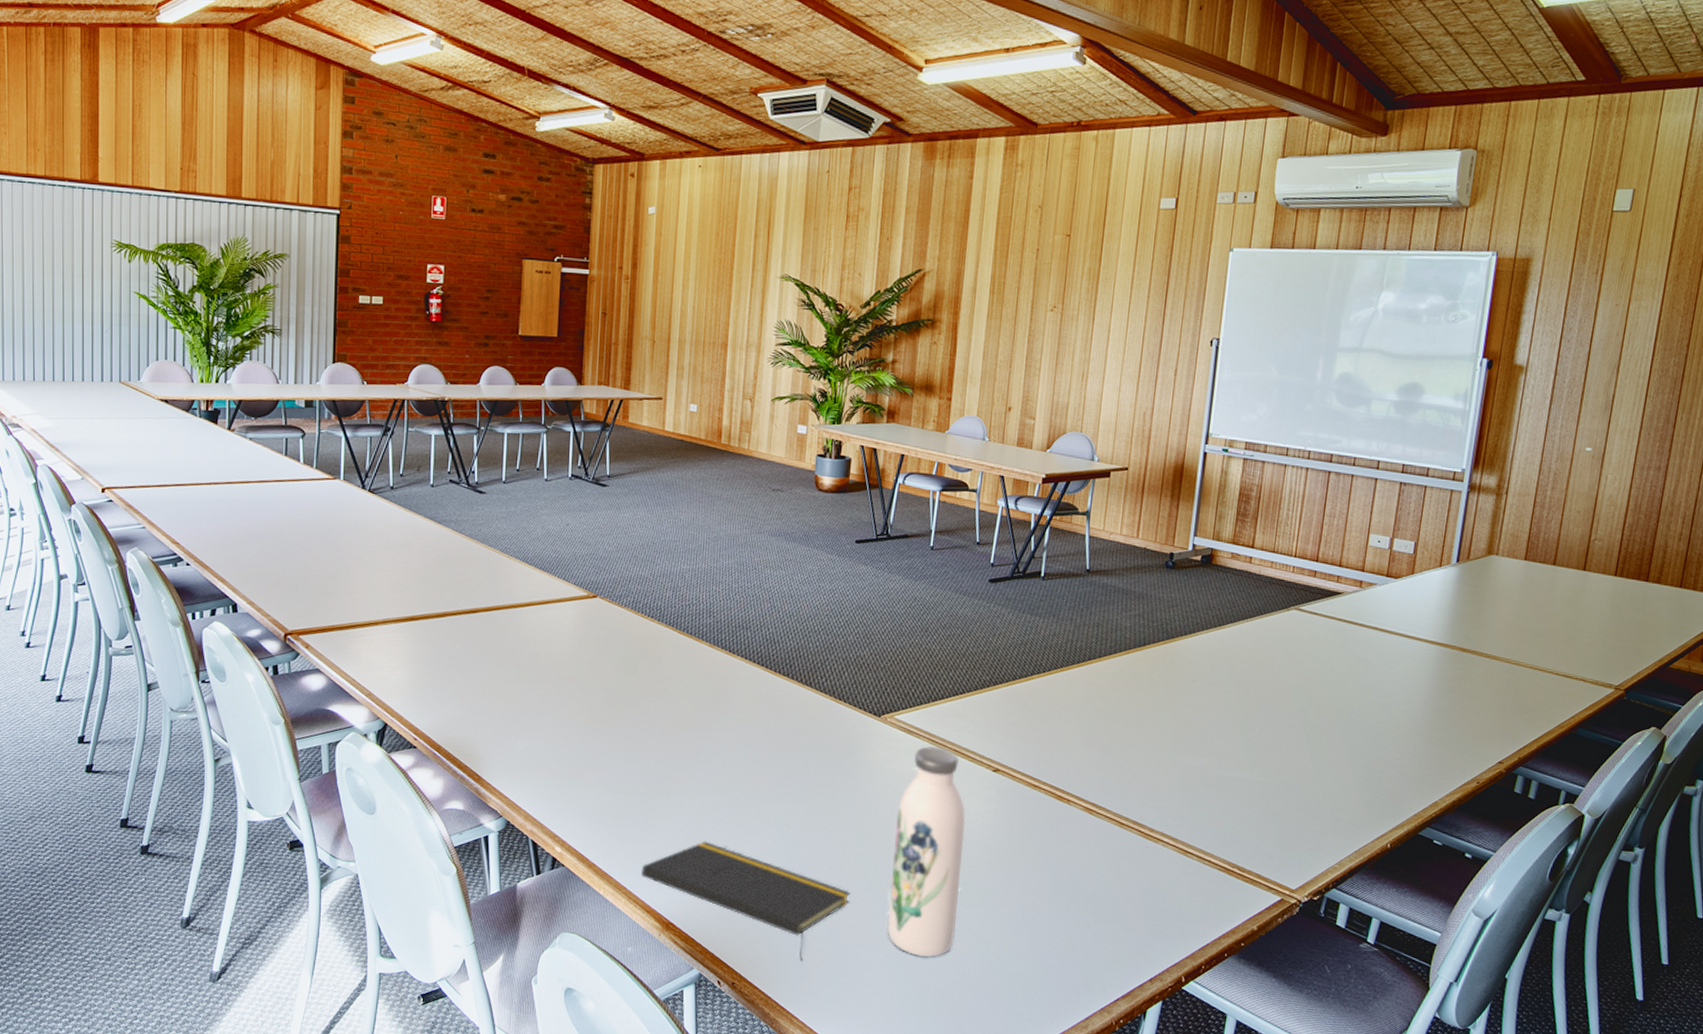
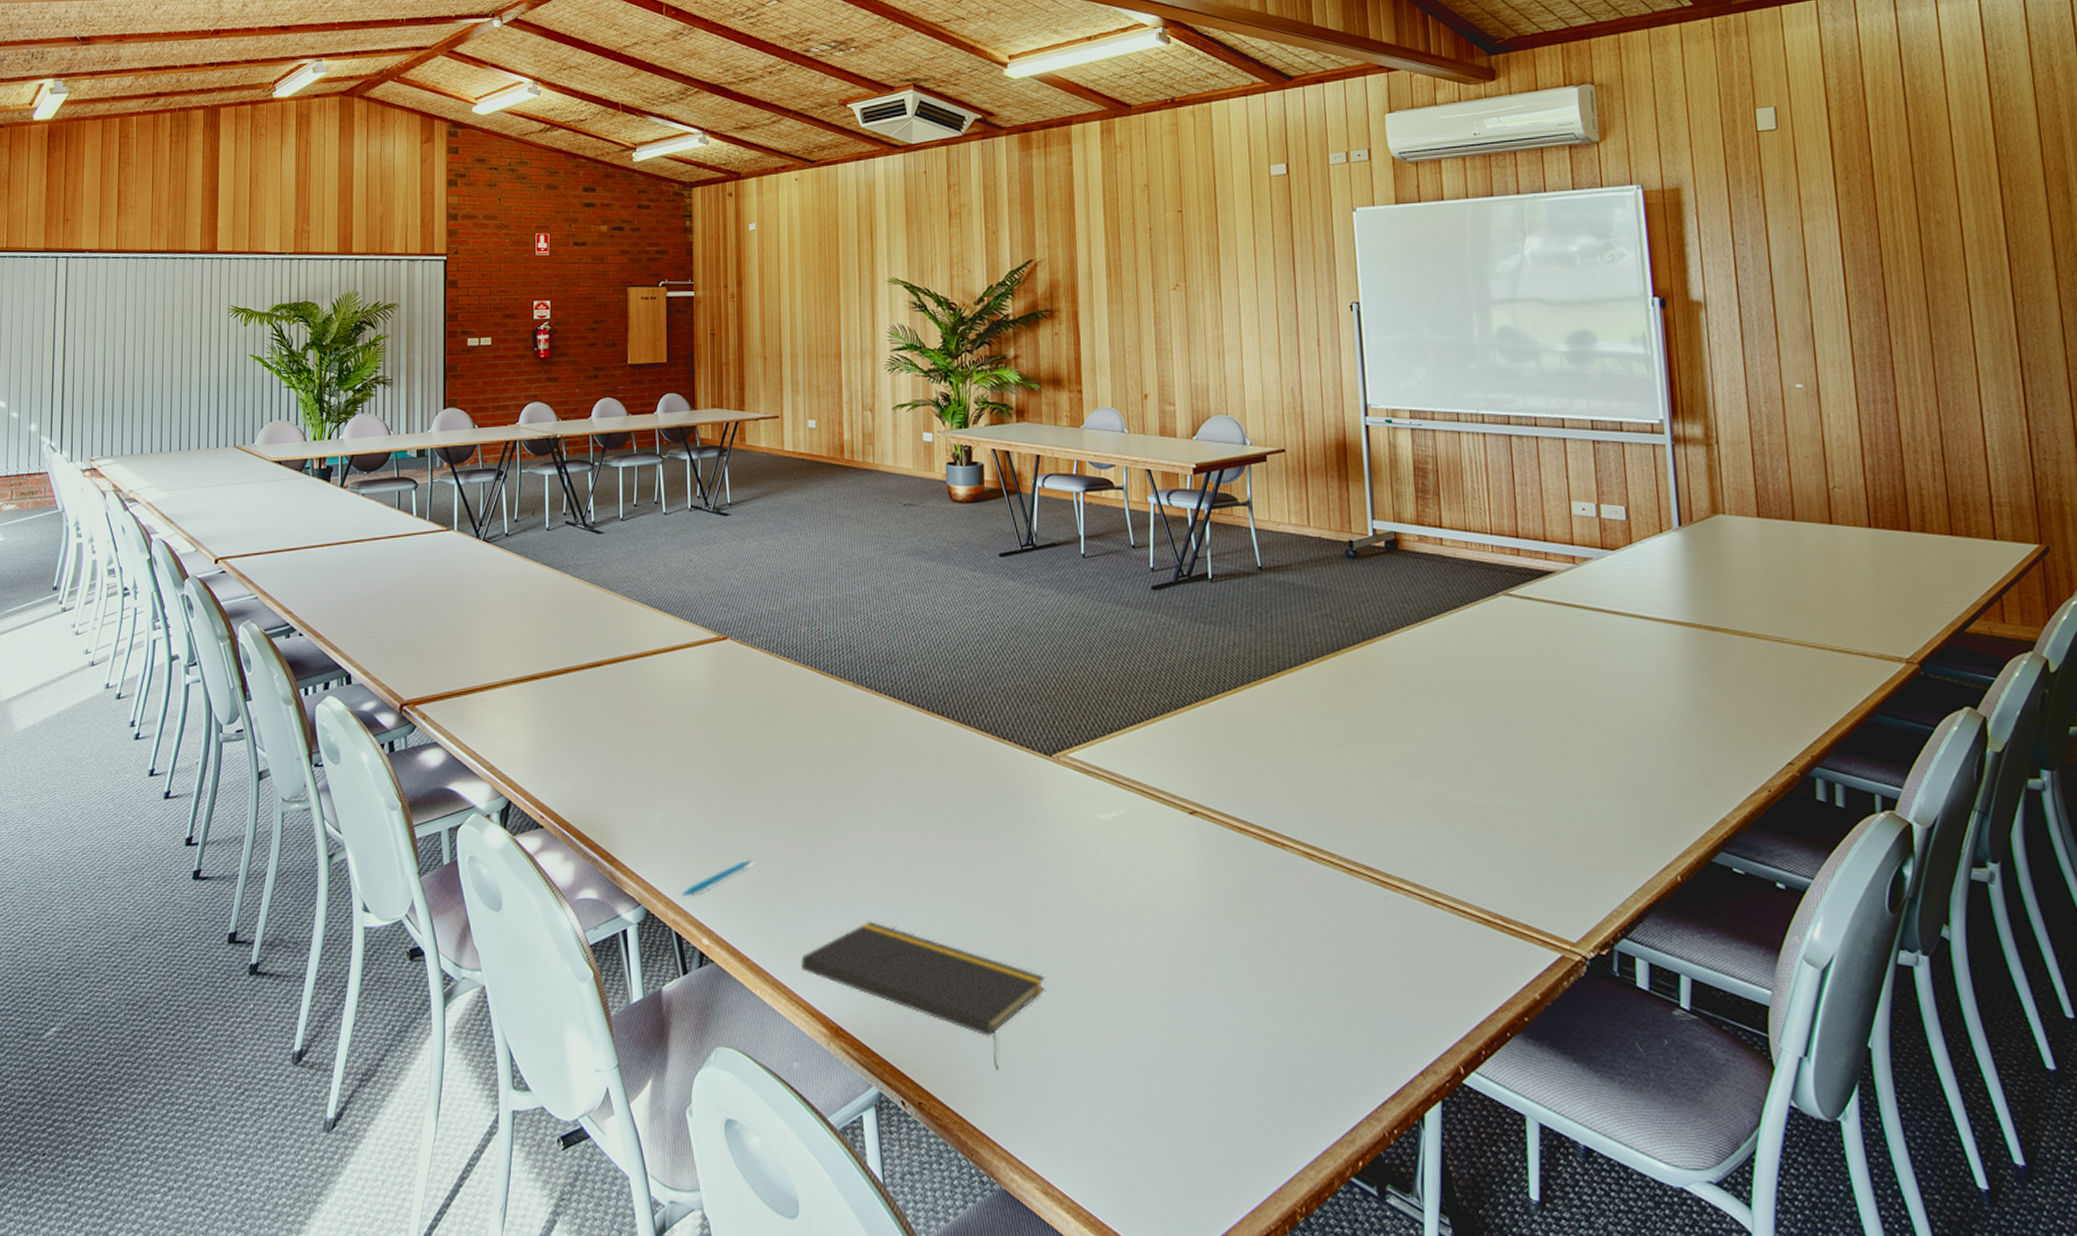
pen: none [538,785,605,813] -> present [680,860,752,898]
water bottle: present [887,745,966,957] -> none [1085,787,1176,1056]

